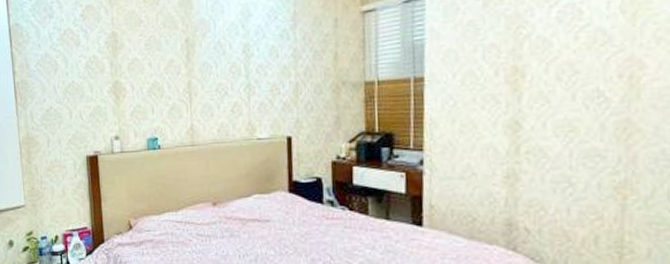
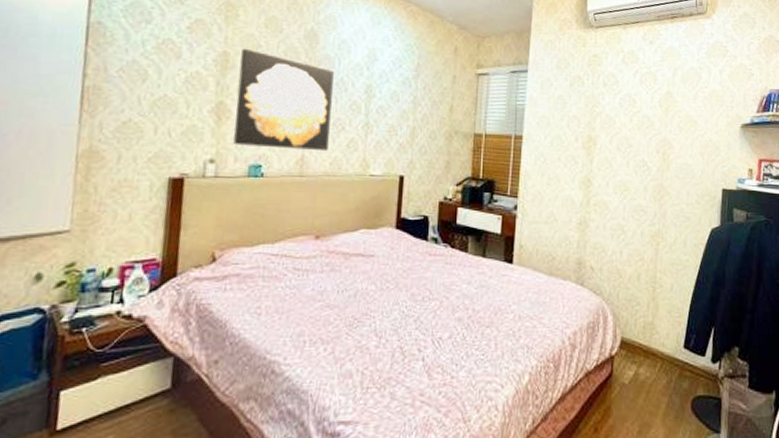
wall art: none [127,26,214,121] -> present [233,48,334,152]

